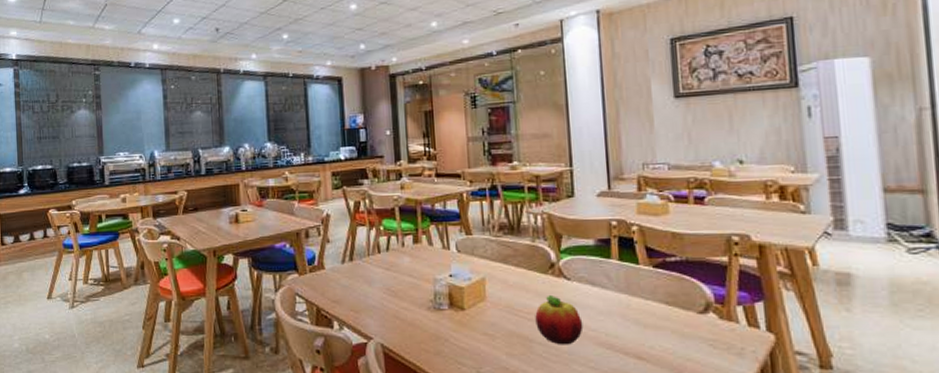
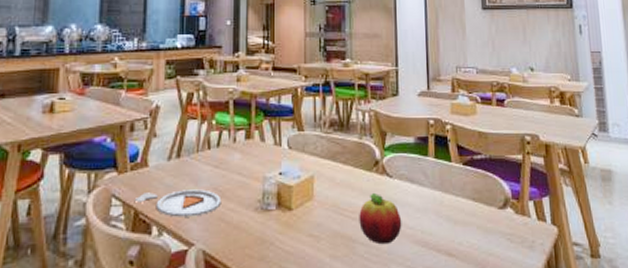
dinner plate: none [315,290,395,314] -> present [134,189,222,217]

